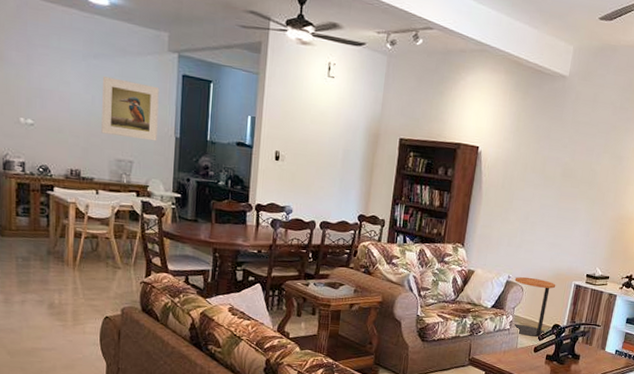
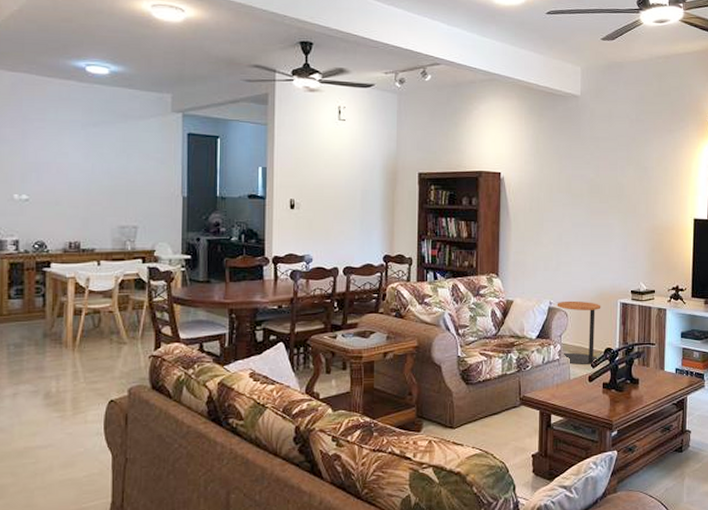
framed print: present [101,76,159,142] -> none [102,143,164,203]

